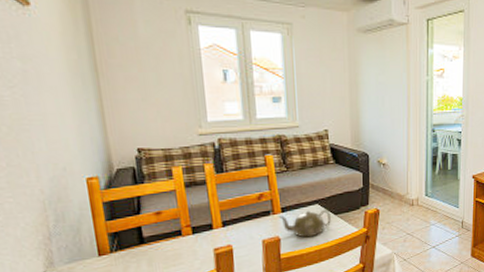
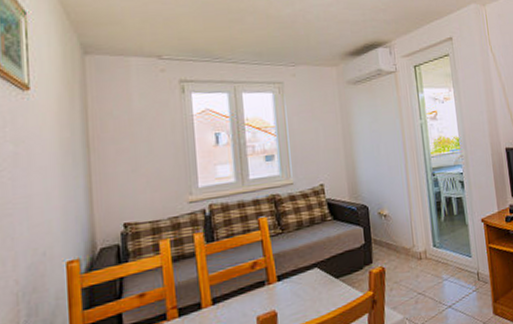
teapot: present [279,209,331,238] -> none [275,272,333,310]

